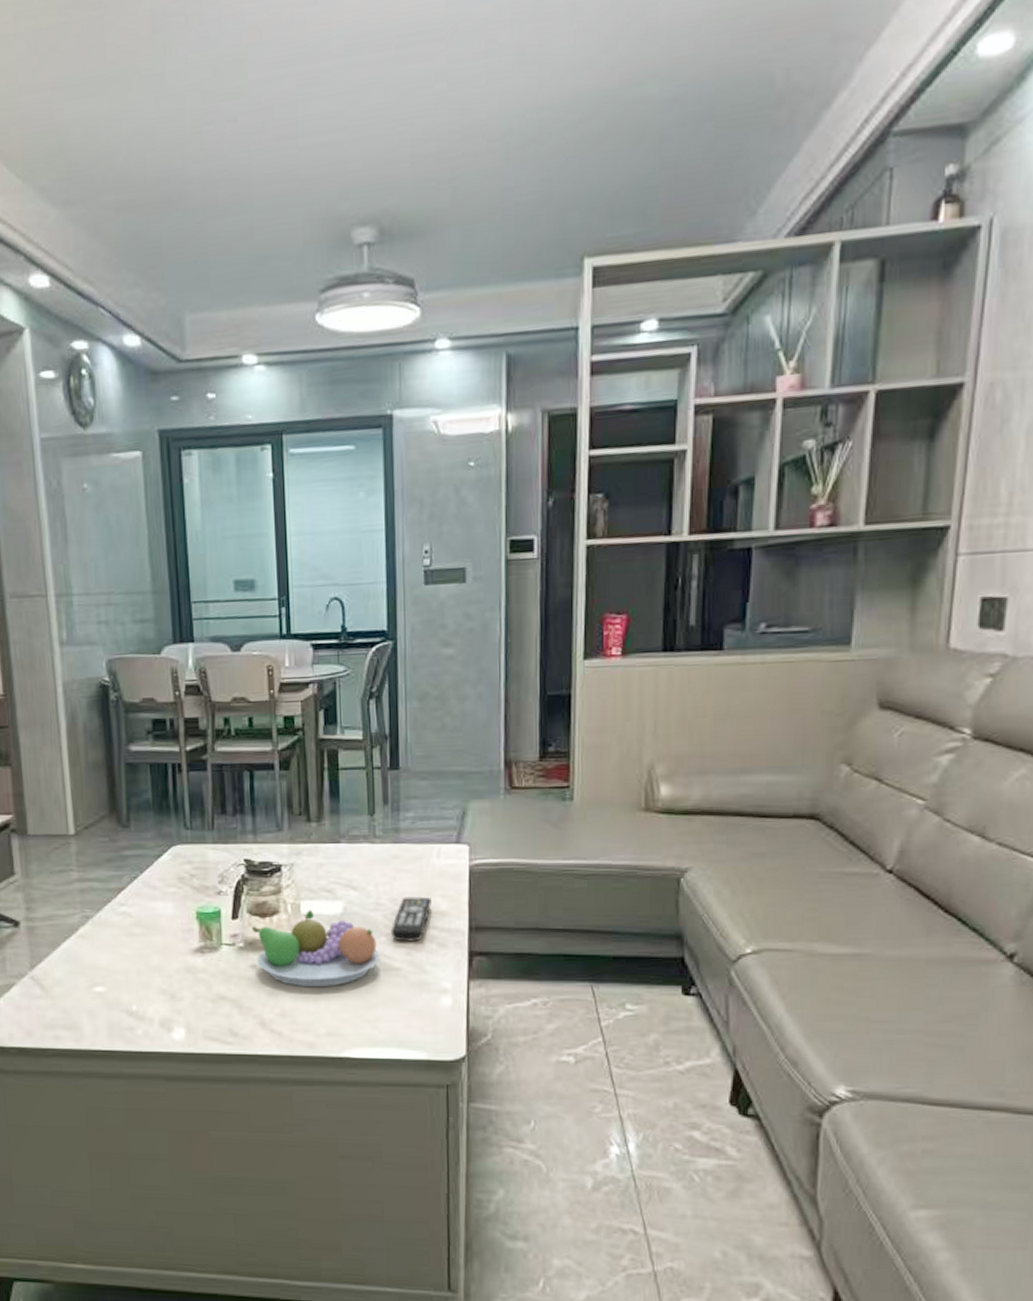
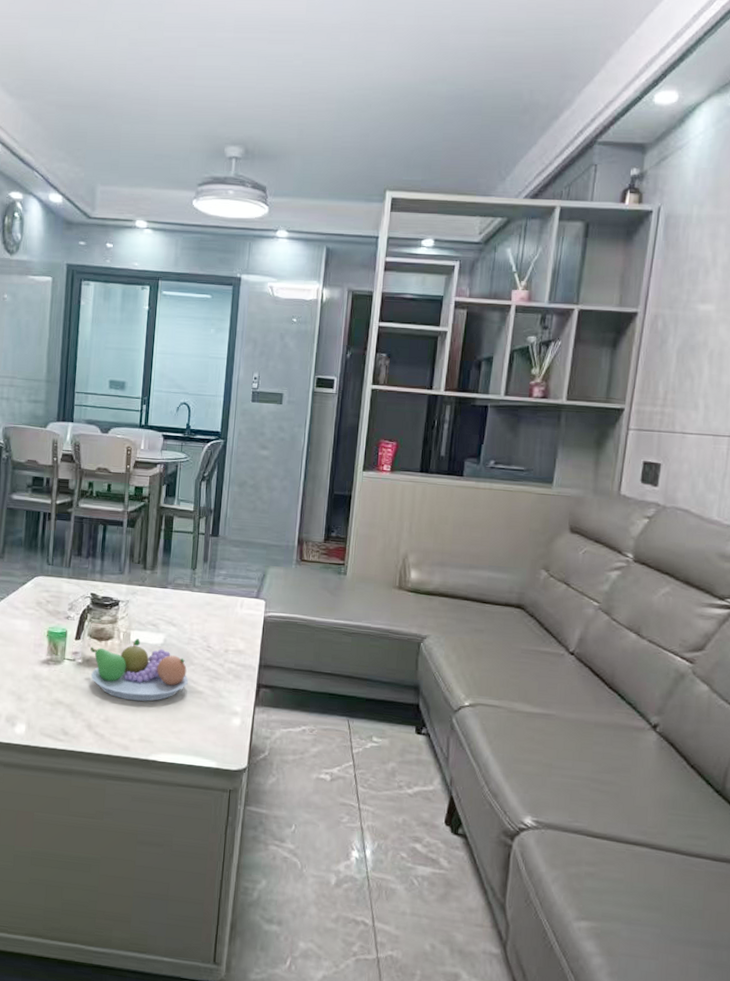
remote control: present [390,896,432,942] -> none [198,635,233,672]

